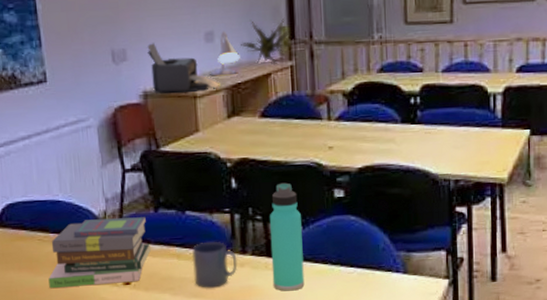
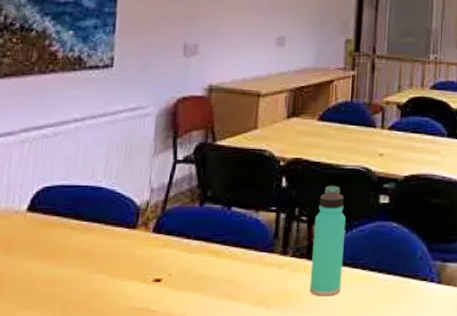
books: present [48,217,151,289] -> none [70,209,190,282]
printer: present [147,43,219,93] -> none [218,41,284,91]
mug: present [191,241,238,288] -> none [229,240,277,289]
table lamp: present [210,31,240,77] -> none [276,38,307,80]
plant: present [241,17,292,64] -> none [309,30,357,72]

